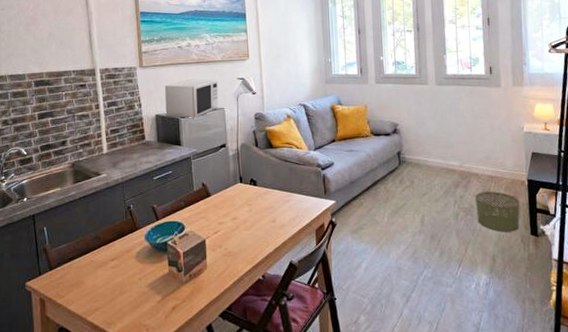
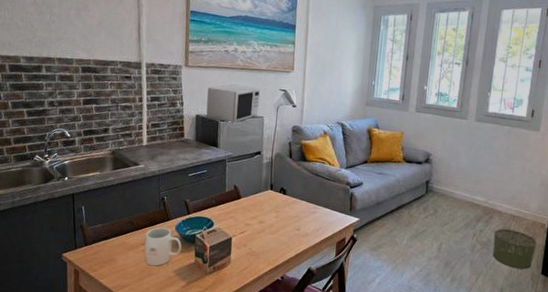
mug: none [113,238,153,283] -> present [144,227,182,267]

